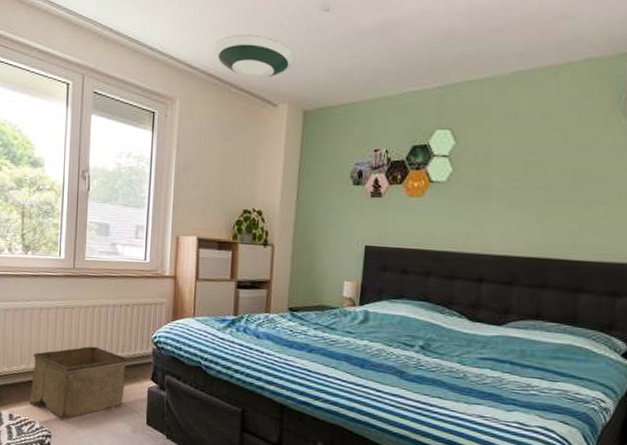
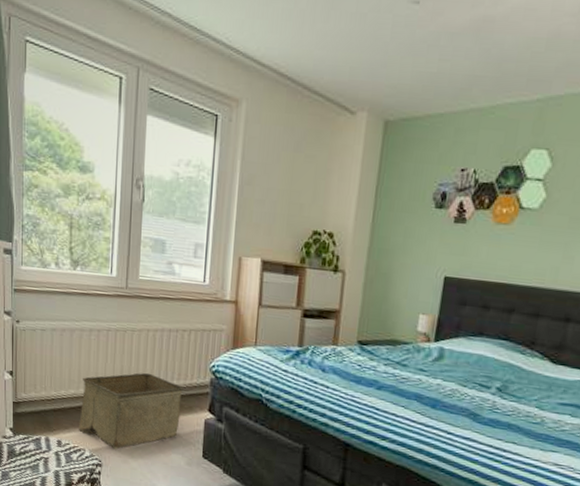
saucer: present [212,34,296,79] -> none [284,26,379,82]

